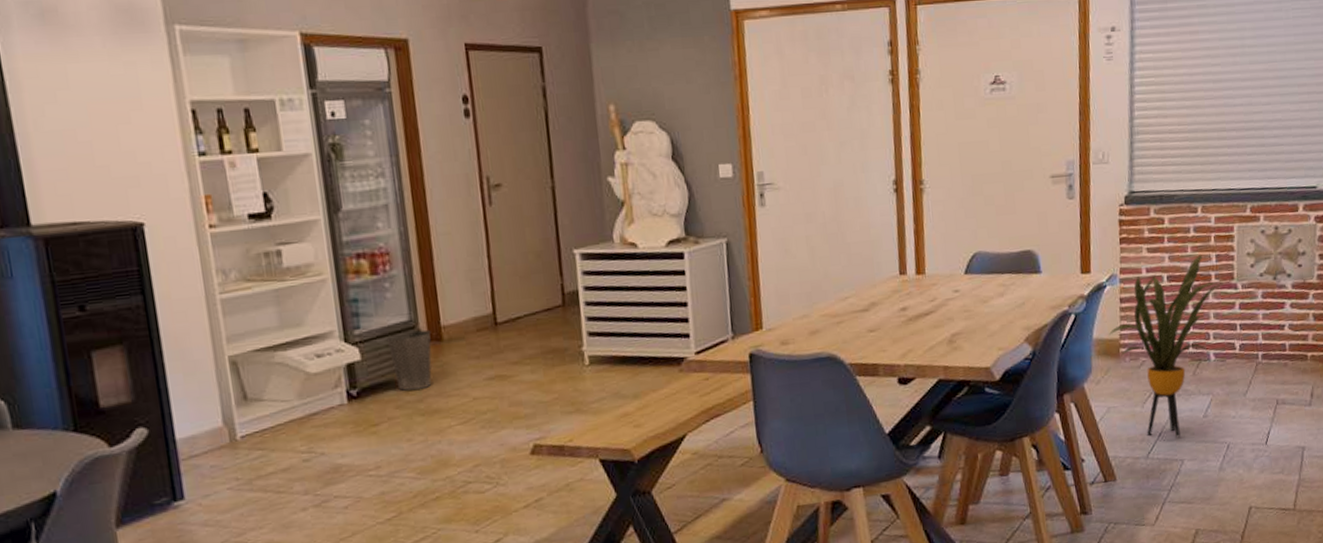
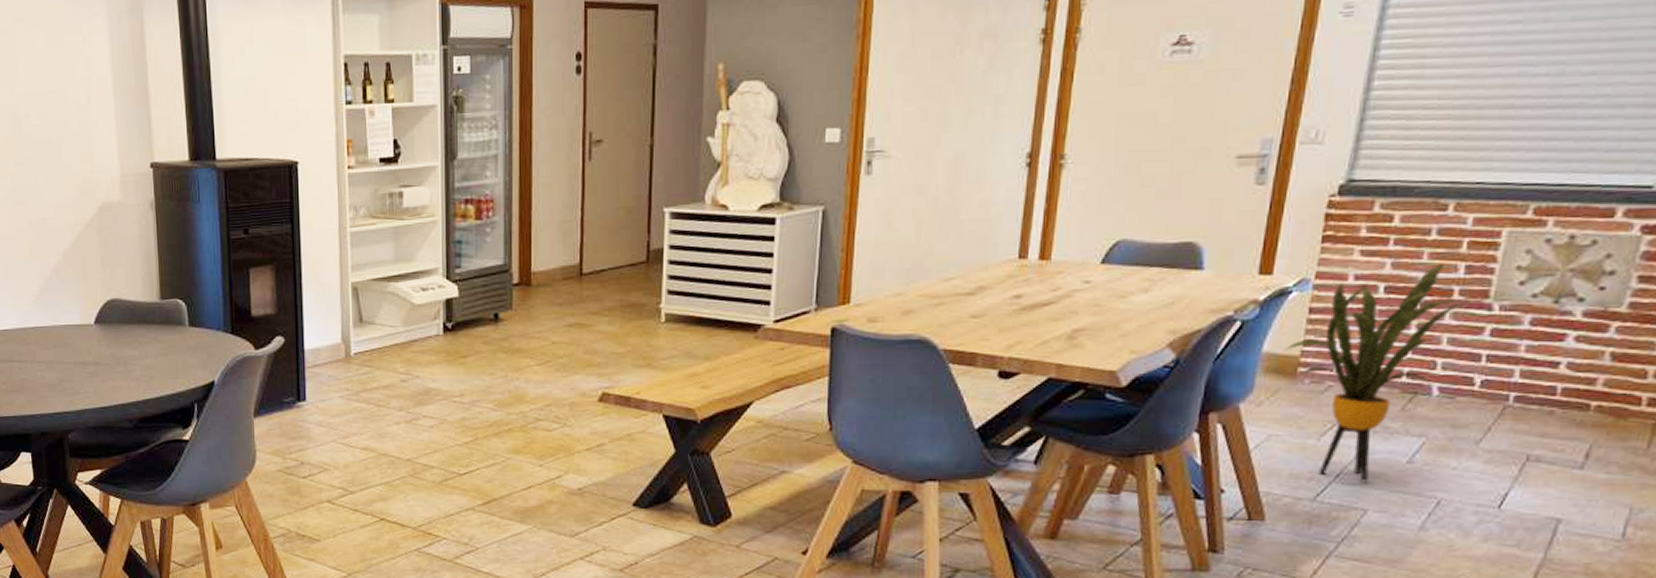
waste basket: present [386,329,432,391] -> none [482,274,522,328]

